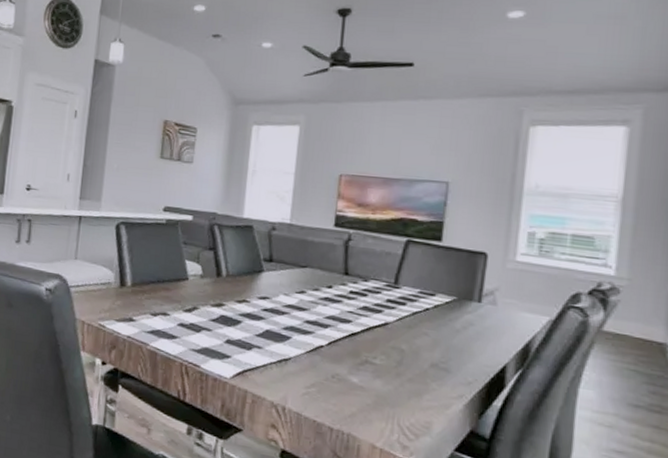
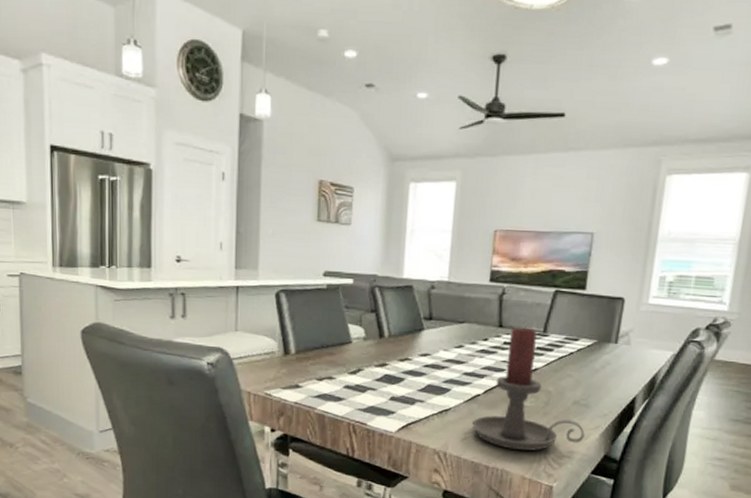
candle holder: none [314,277,446,417] -> present [472,328,585,451]

